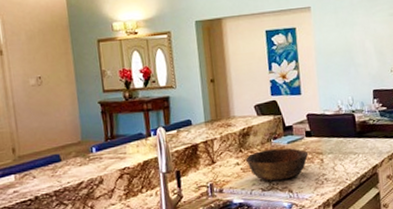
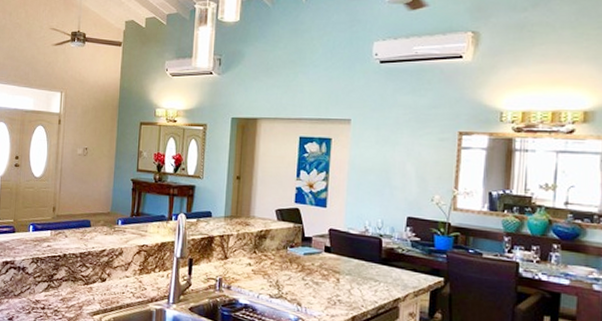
bowl: present [245,147,309,181] -> none [257,256,325,292]

